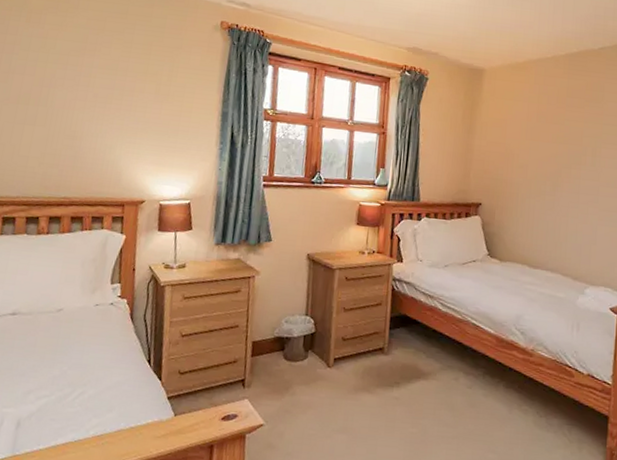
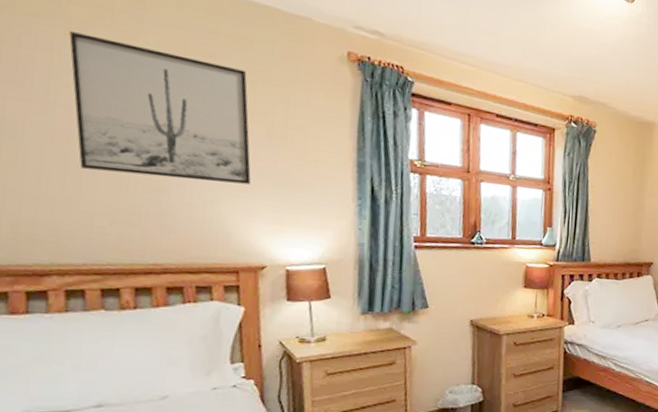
wall art: none [24,19,145,132] -> present [69,32,251,185]

